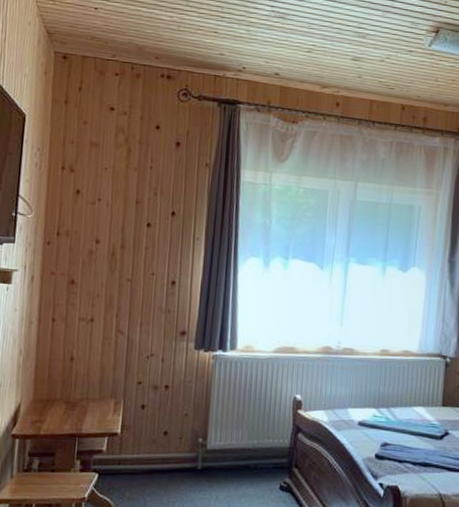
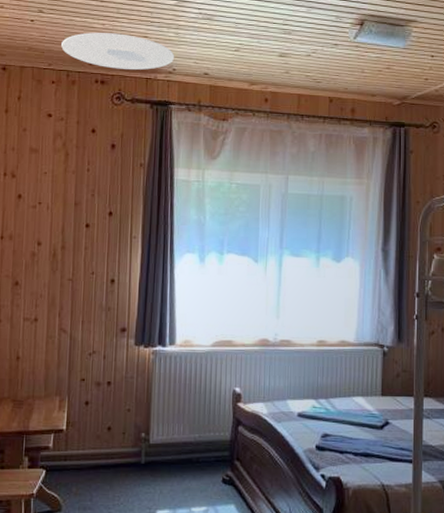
ceiling light: none [126,24,245,67] -> present [61,32,175,70]

